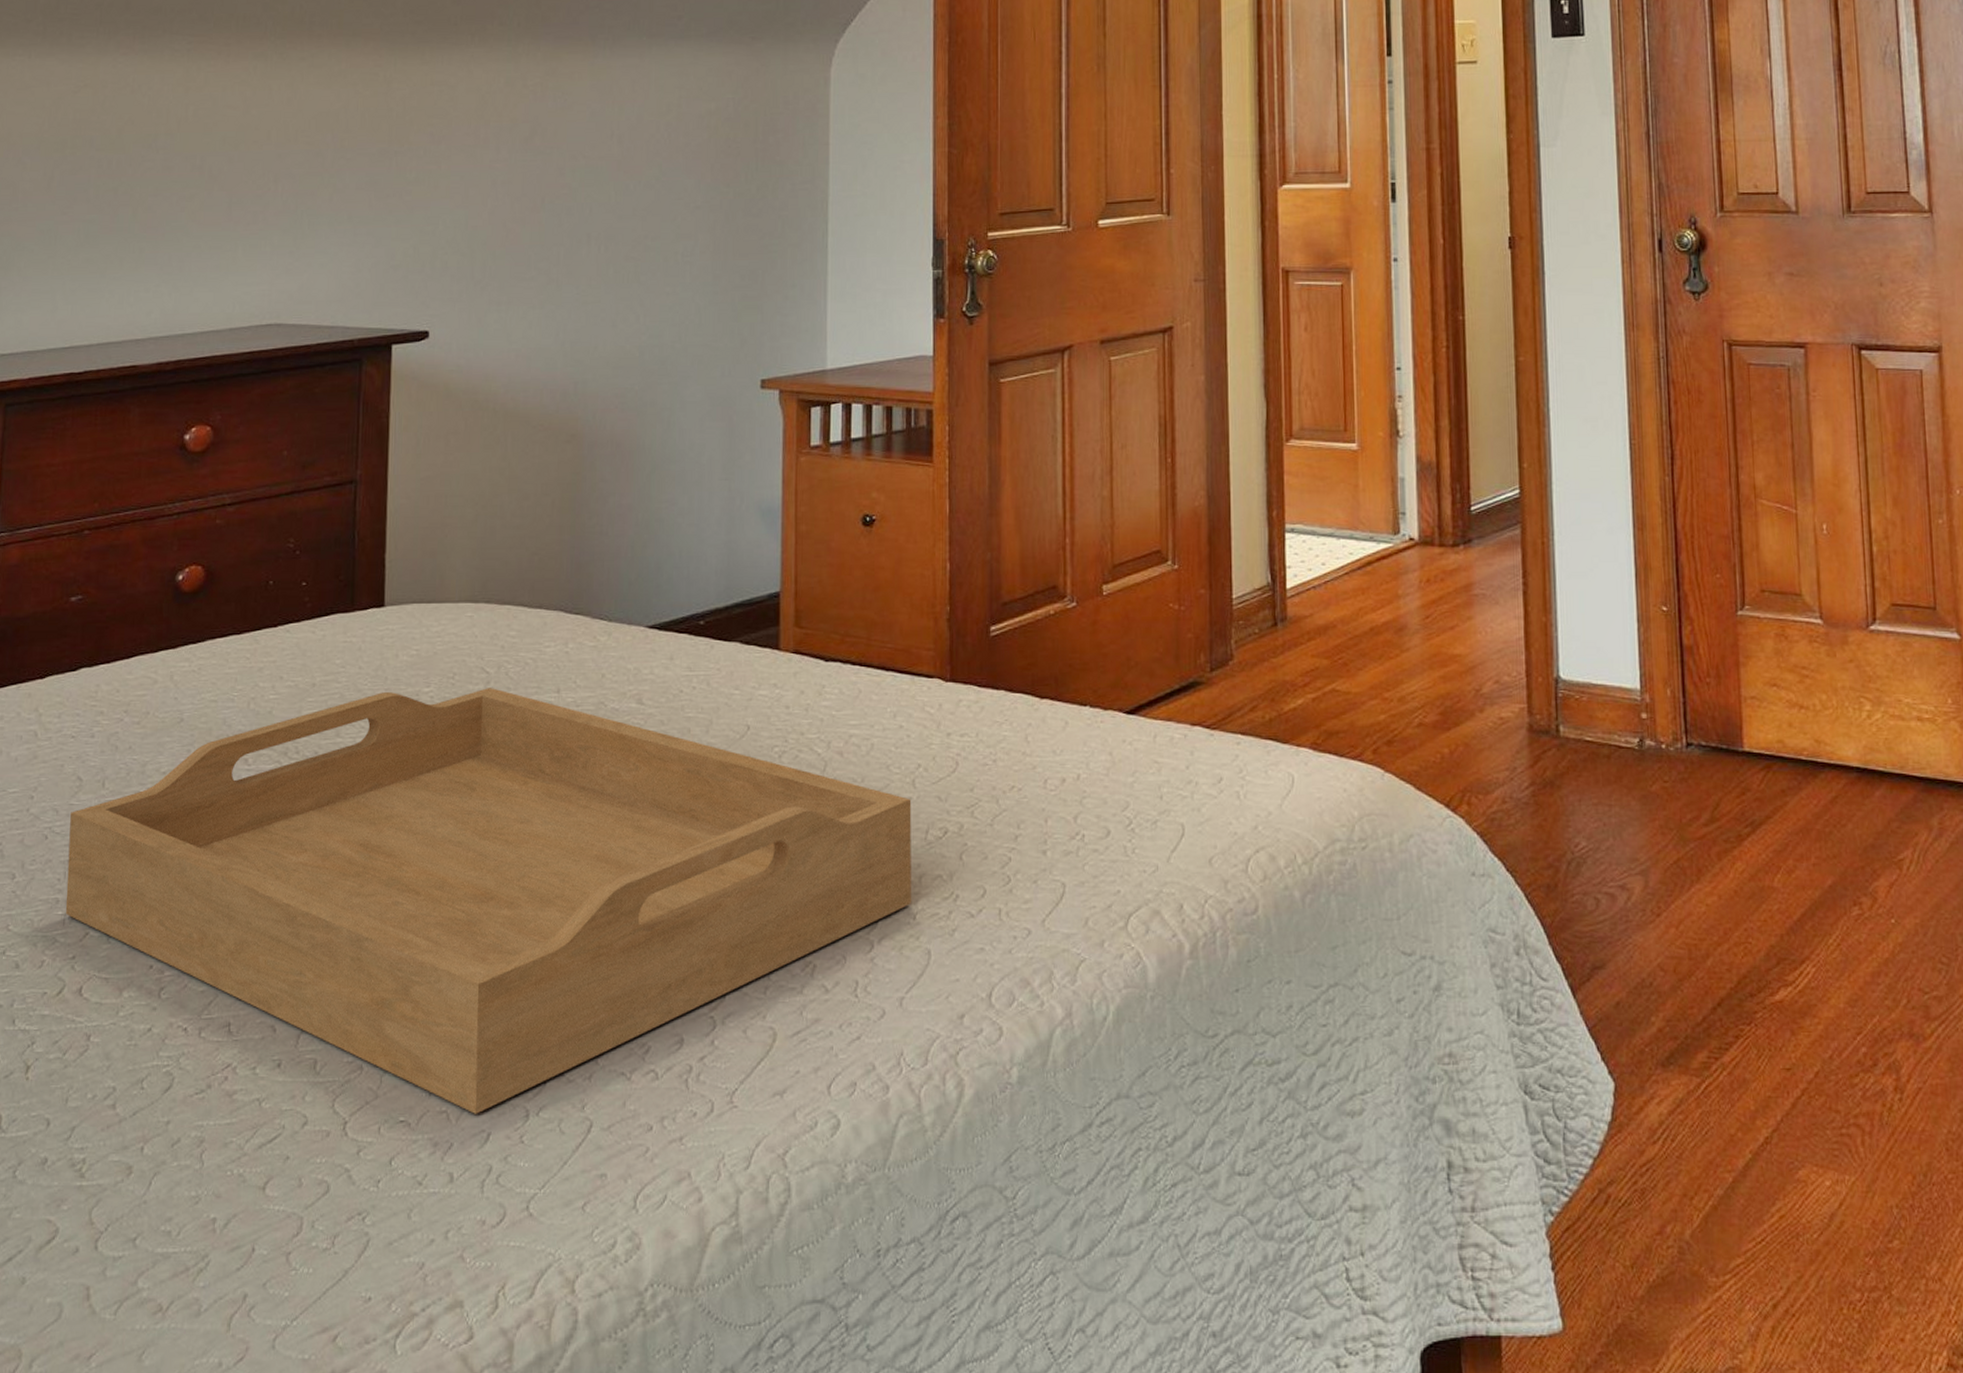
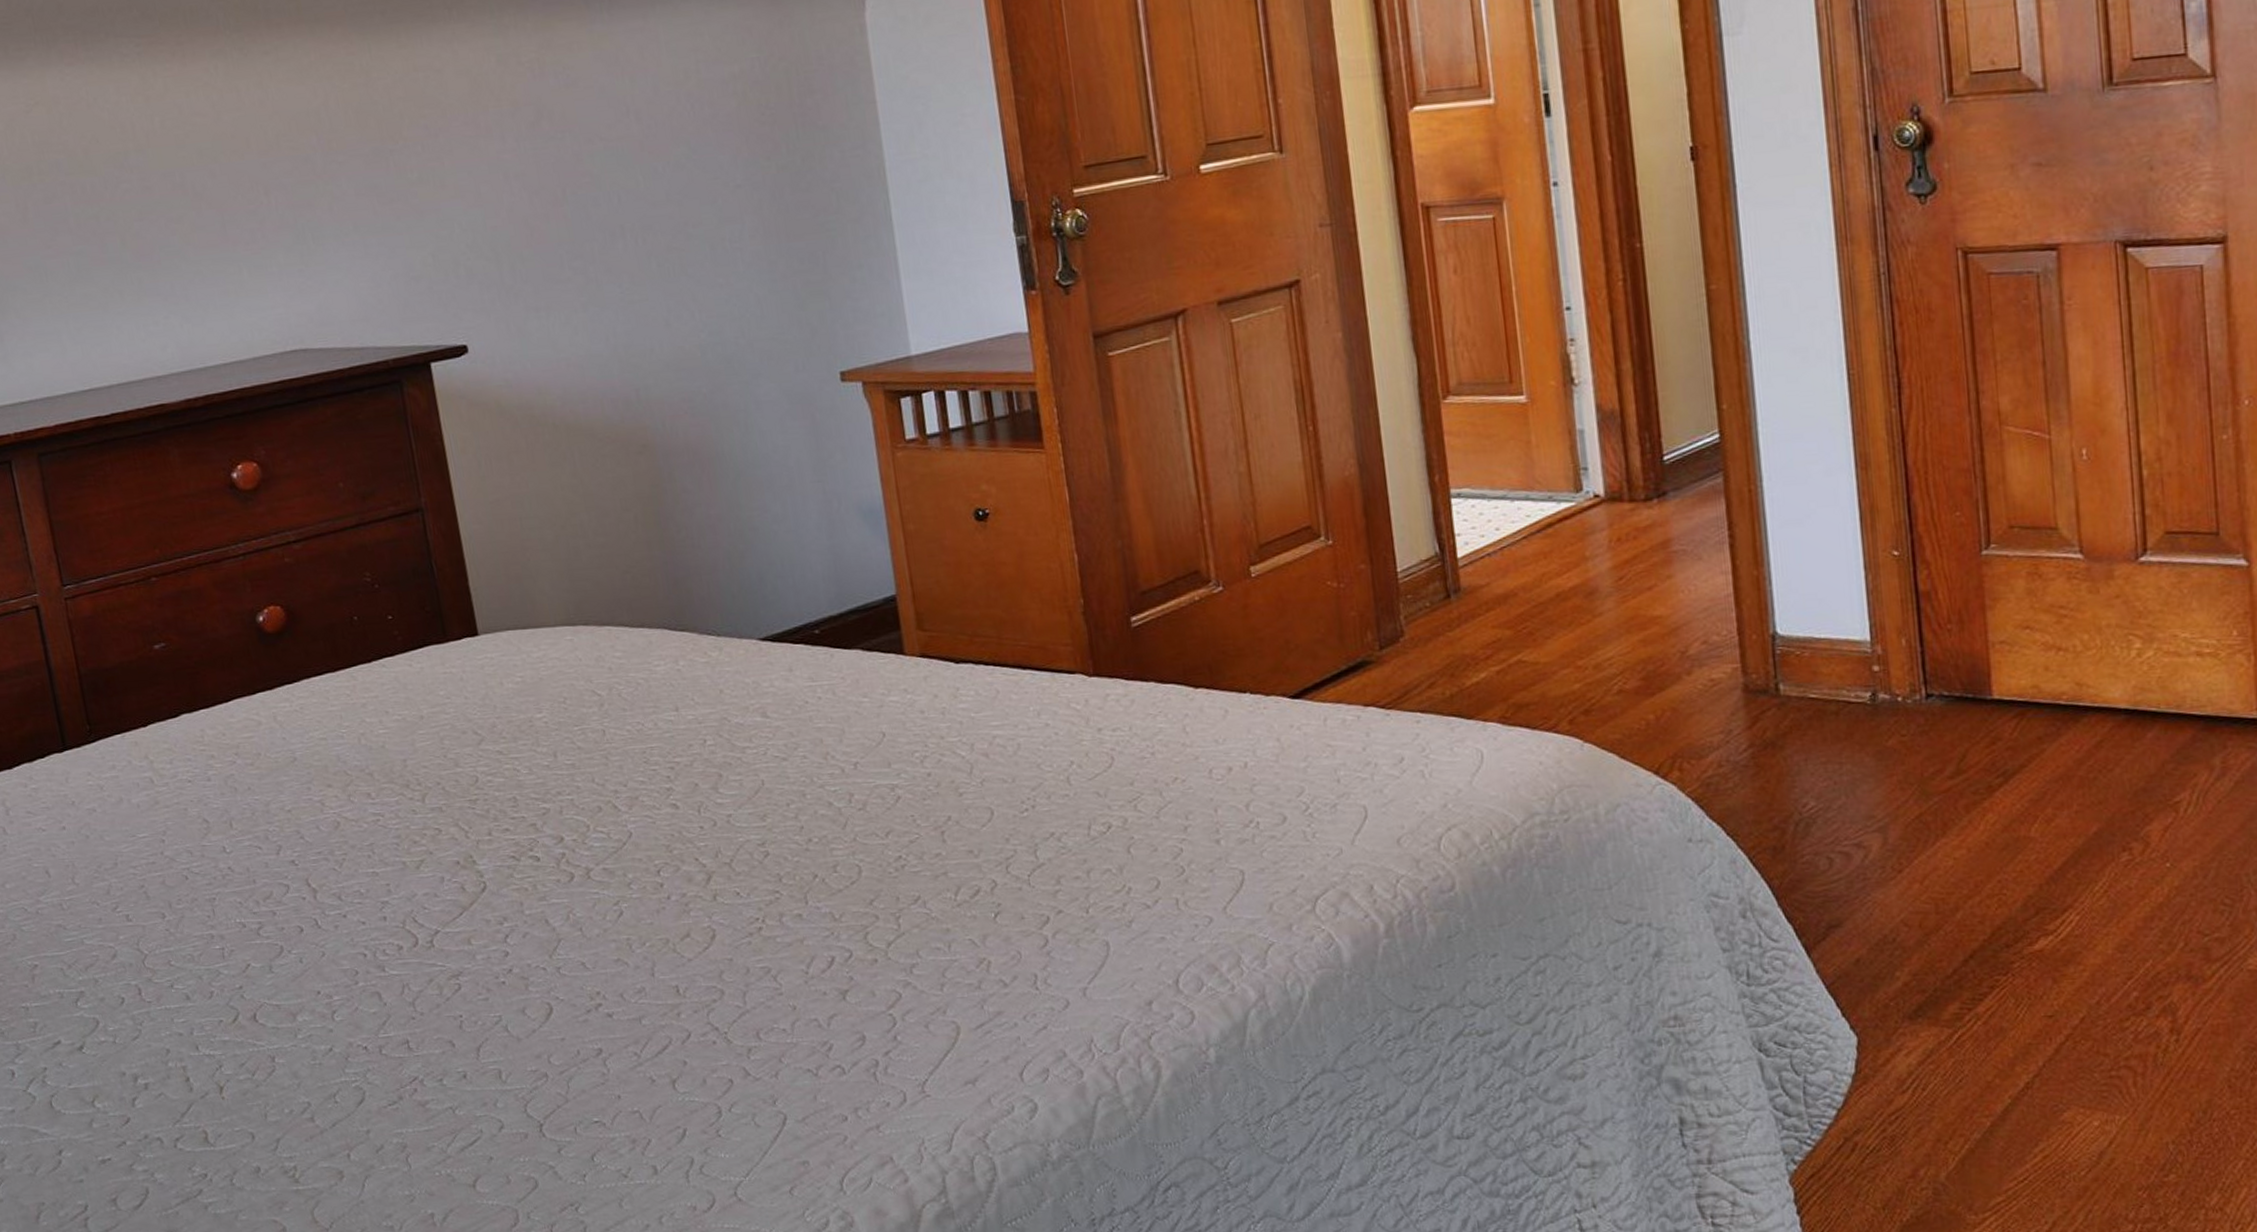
serving tray: present [65,688,912,1114] -> none [205,710,1082,1113]

